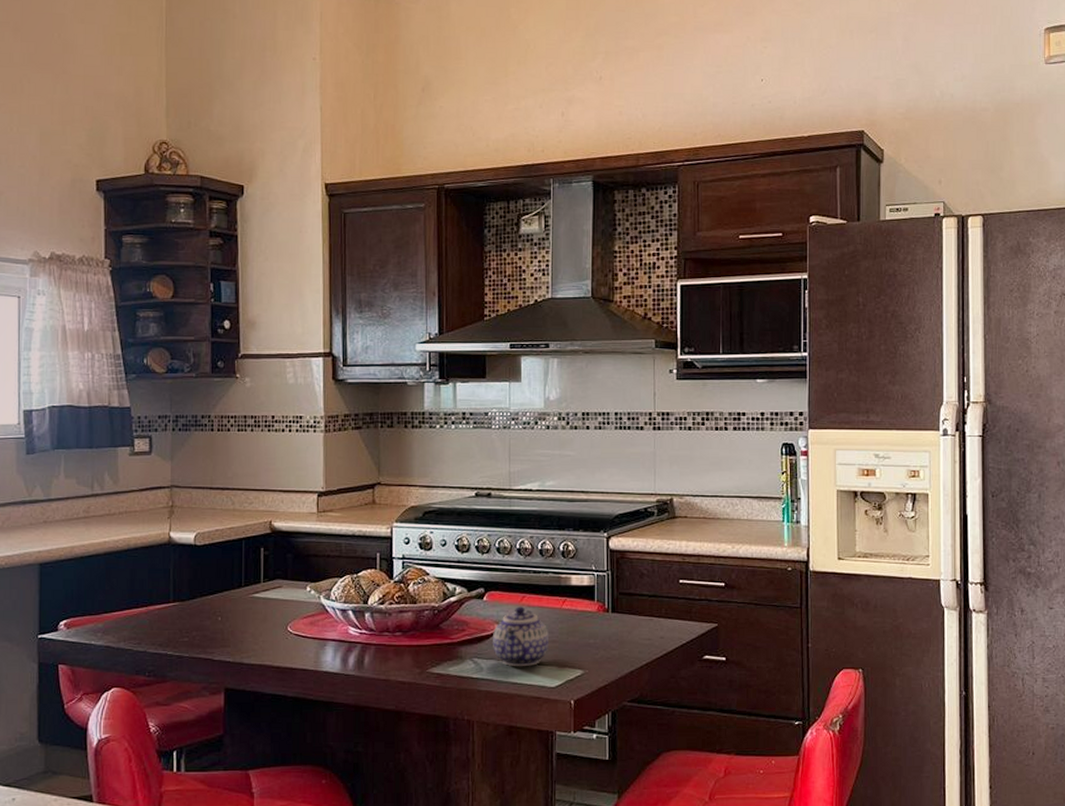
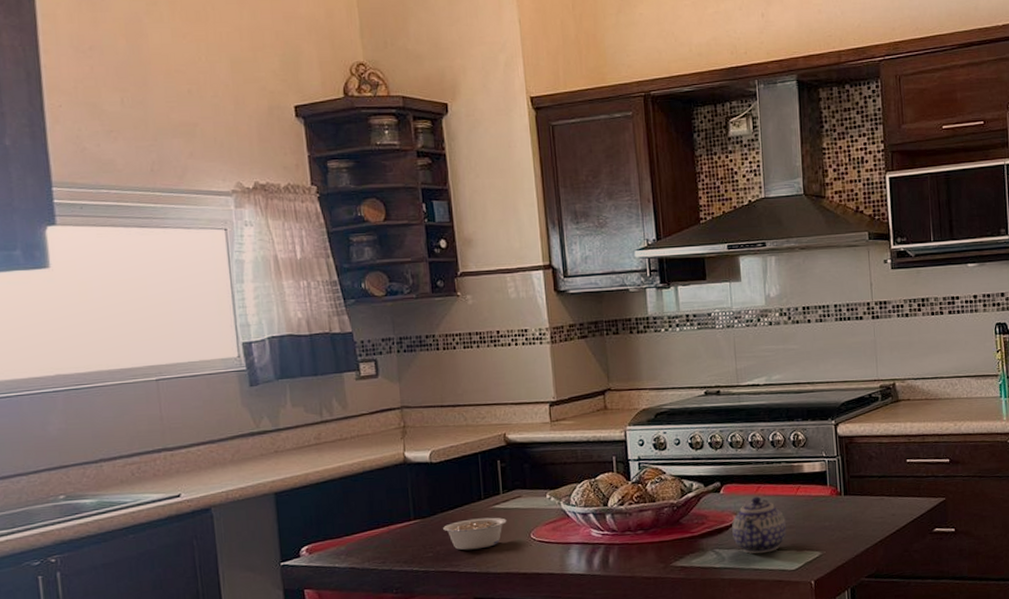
legume: none [201,606,265,638] -> present [443,517,507,550]

